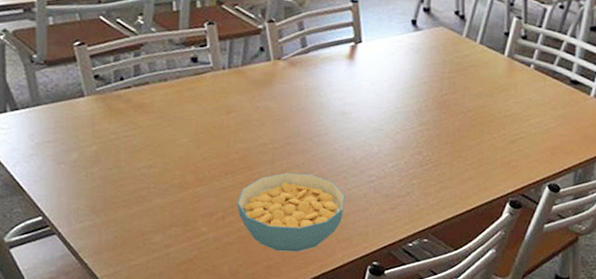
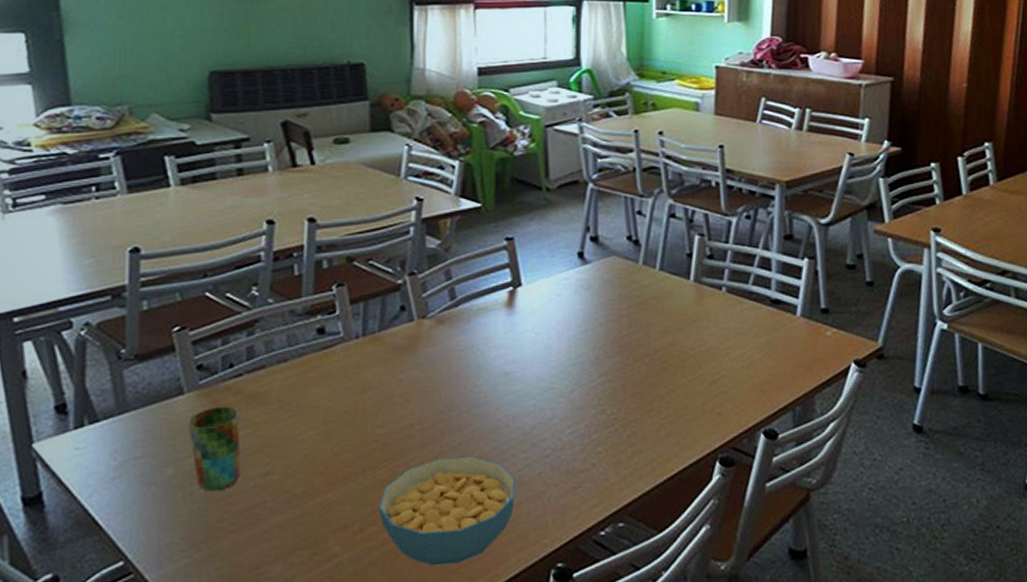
cup: none [88,110,131,175] -> present [188,406,242,492]

